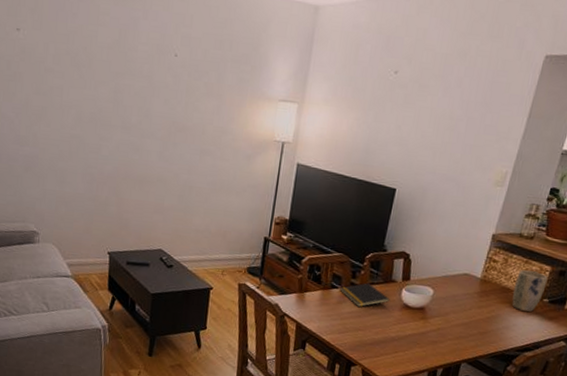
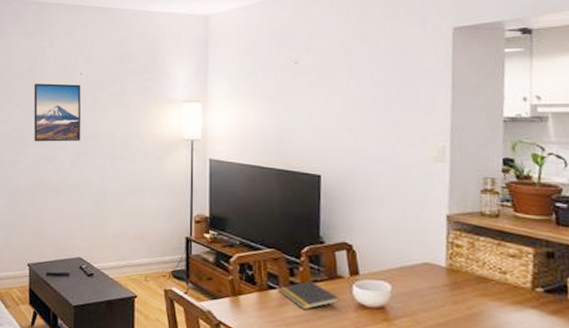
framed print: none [120,60,175,131] -> present [33,83,81,142]
plant pot: present [512,270,548,312] -> none [491,254,534,306]

